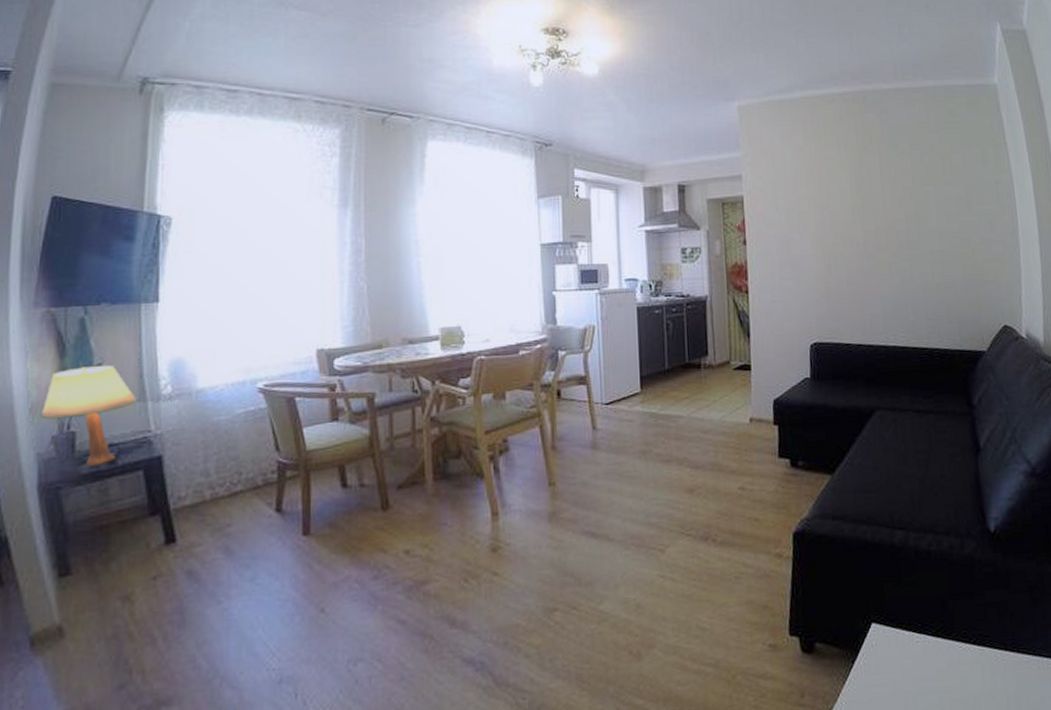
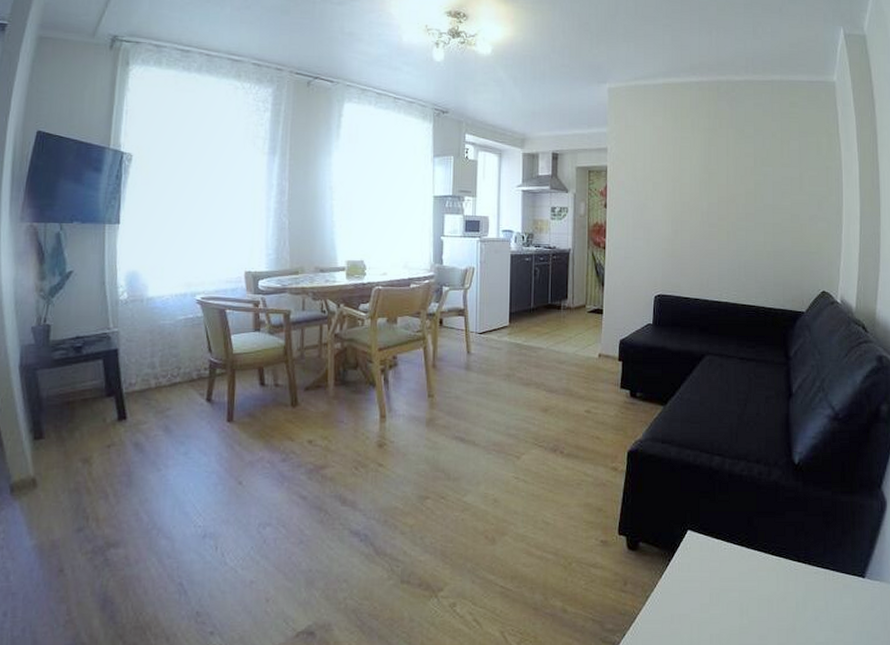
table lamp: present [40,365,137,466] -> none [23,271,99,353]

